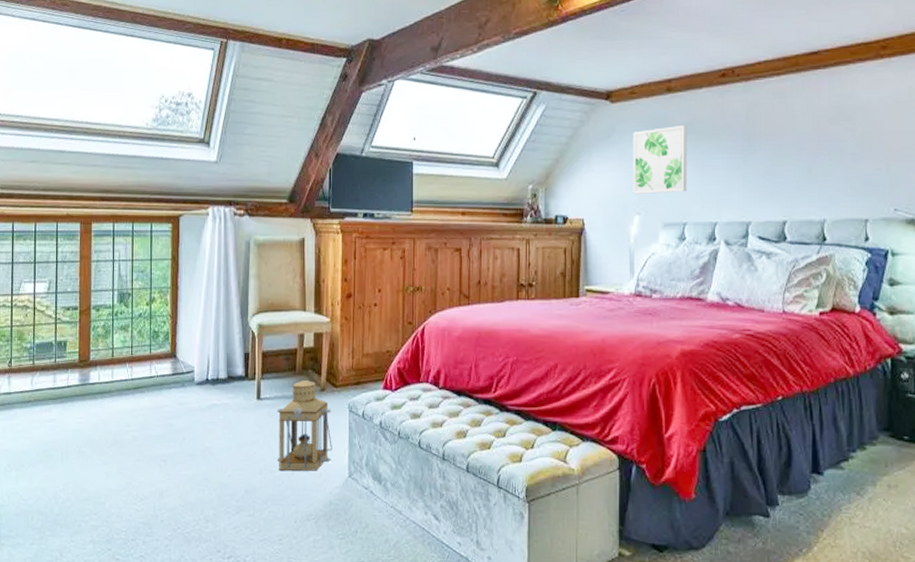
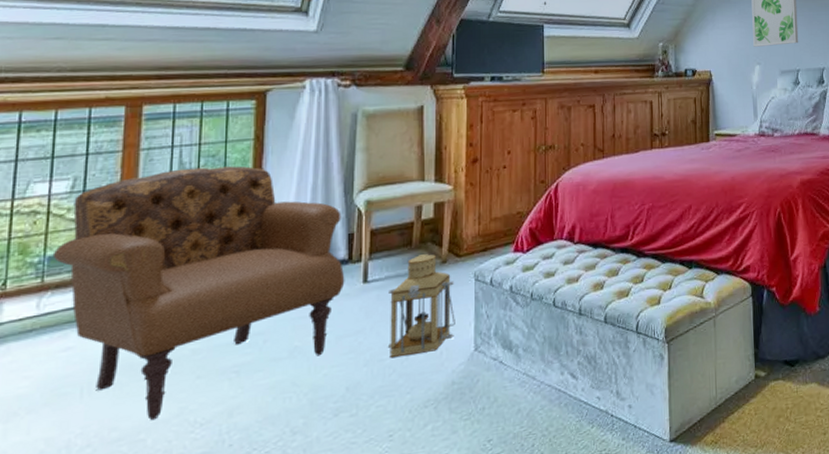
armchair: none [38,281,243,489] -> present [52,166,345,421]

